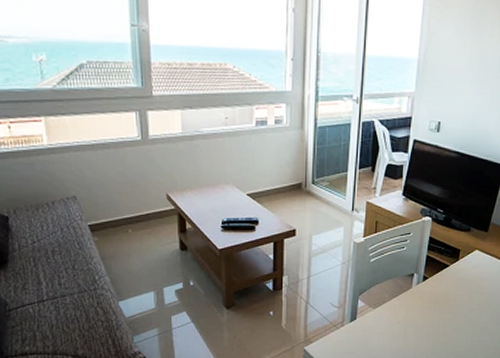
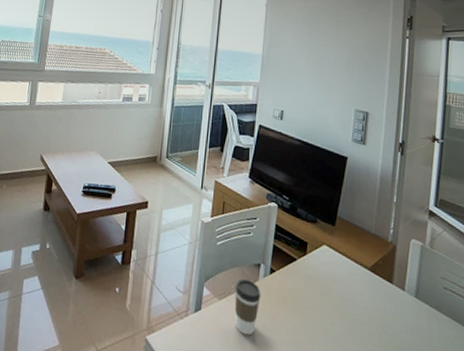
coffee cup: none [388,289,414,334] -> present [234,279,261,336]

